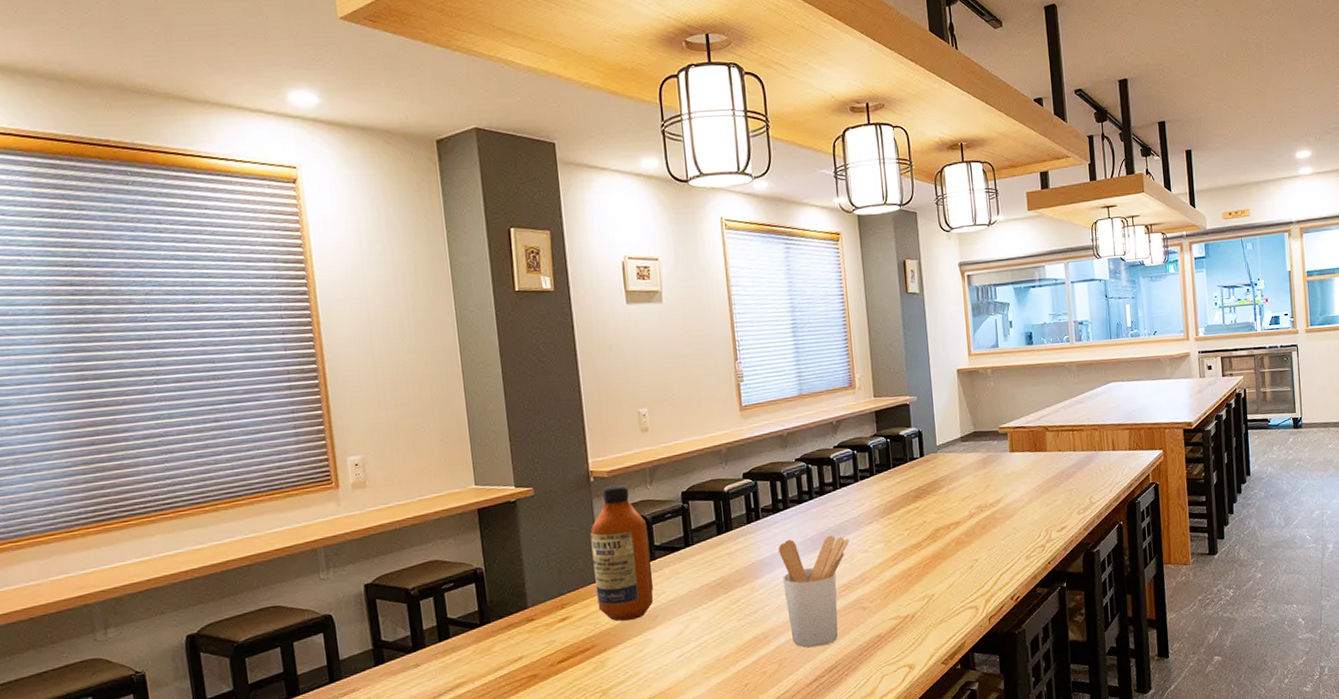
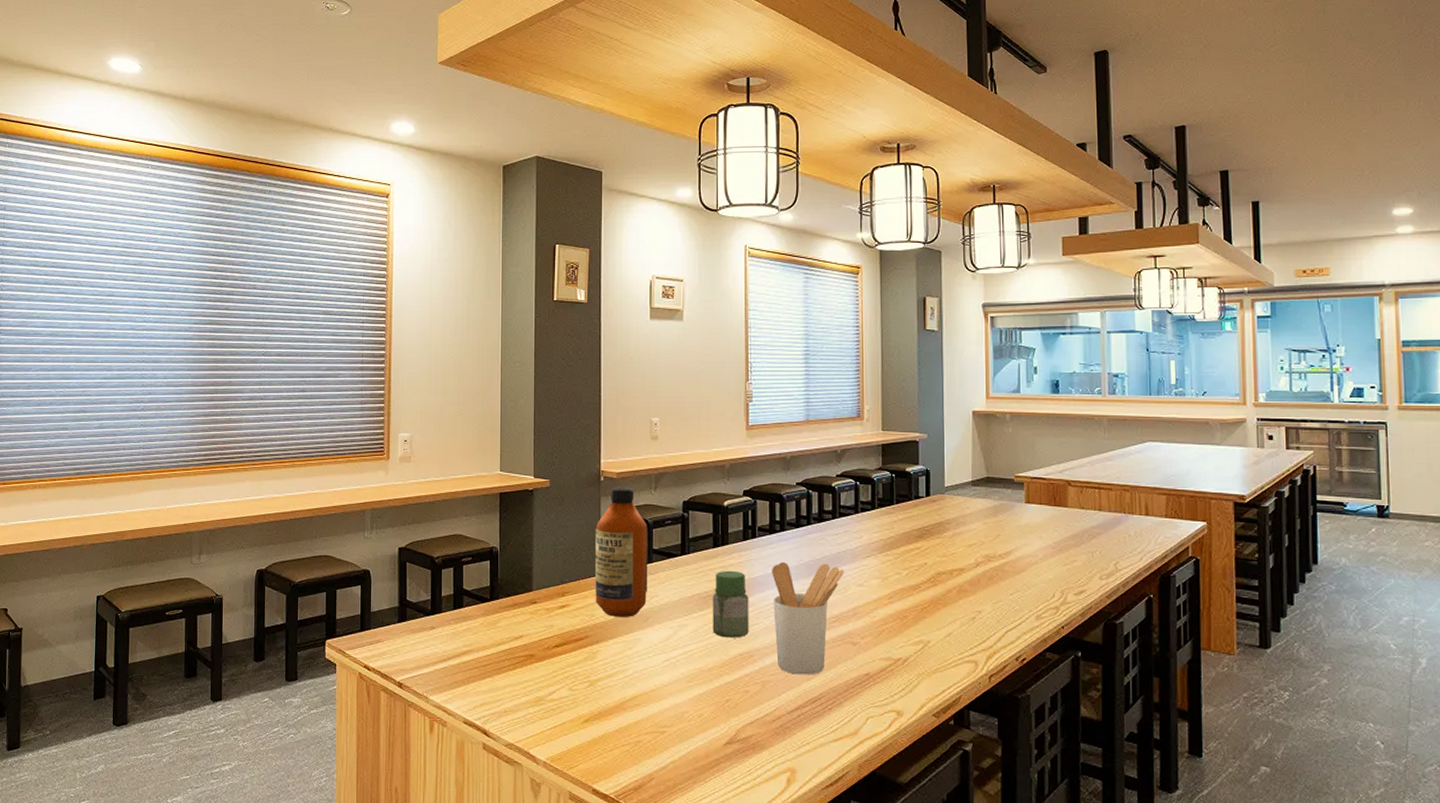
jar: none [721,555,762,624] -> present [712,570,749,638]

